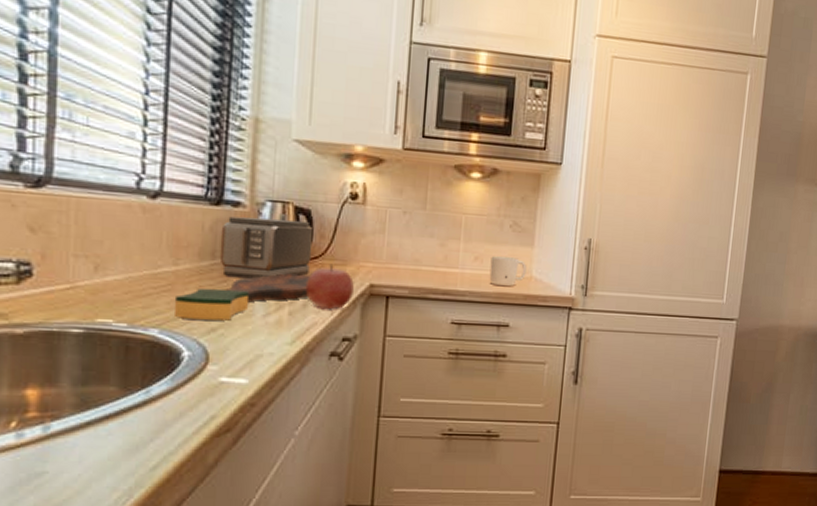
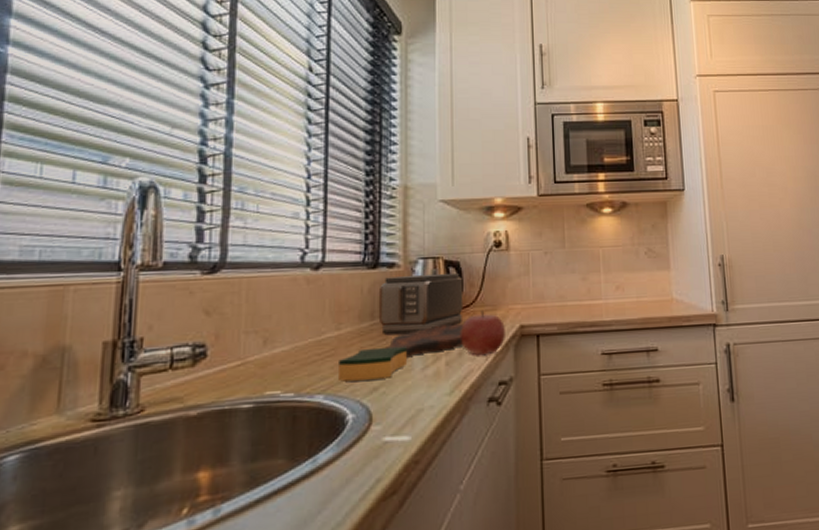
mug: present [489,256,527,287] -> none [631,282,667,312]

